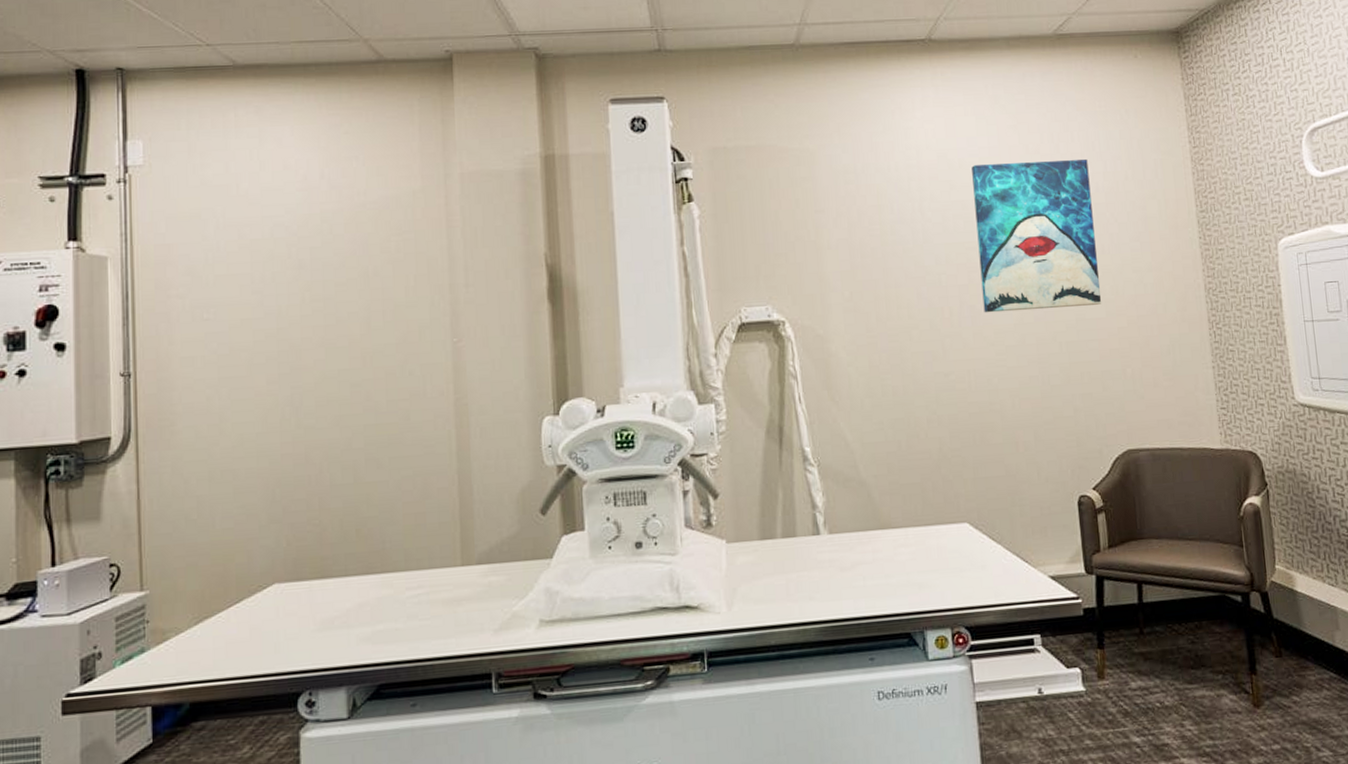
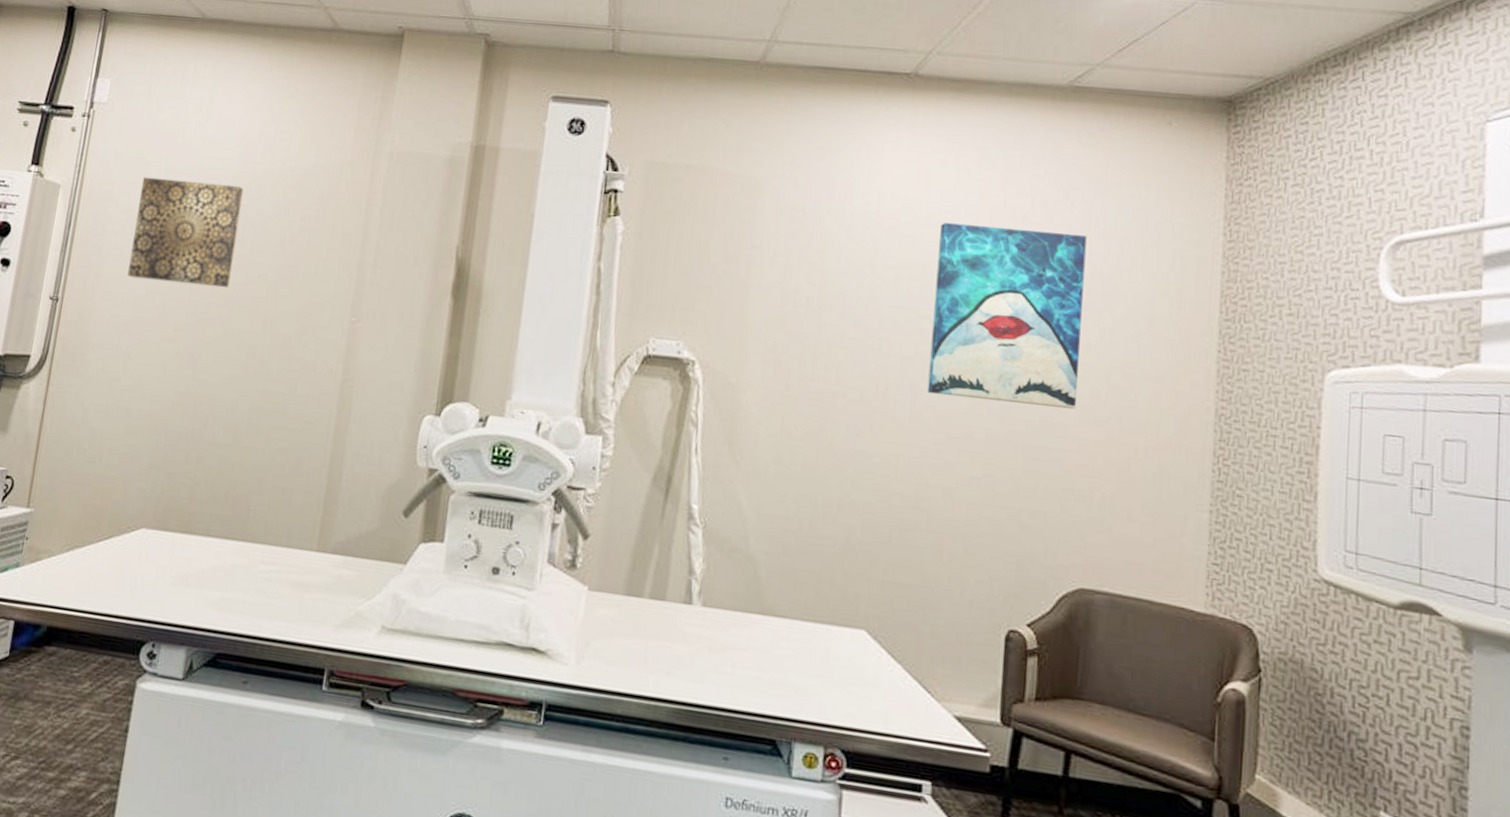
wall art: none [200,229,318,339] -> present [127,176,244,289]

